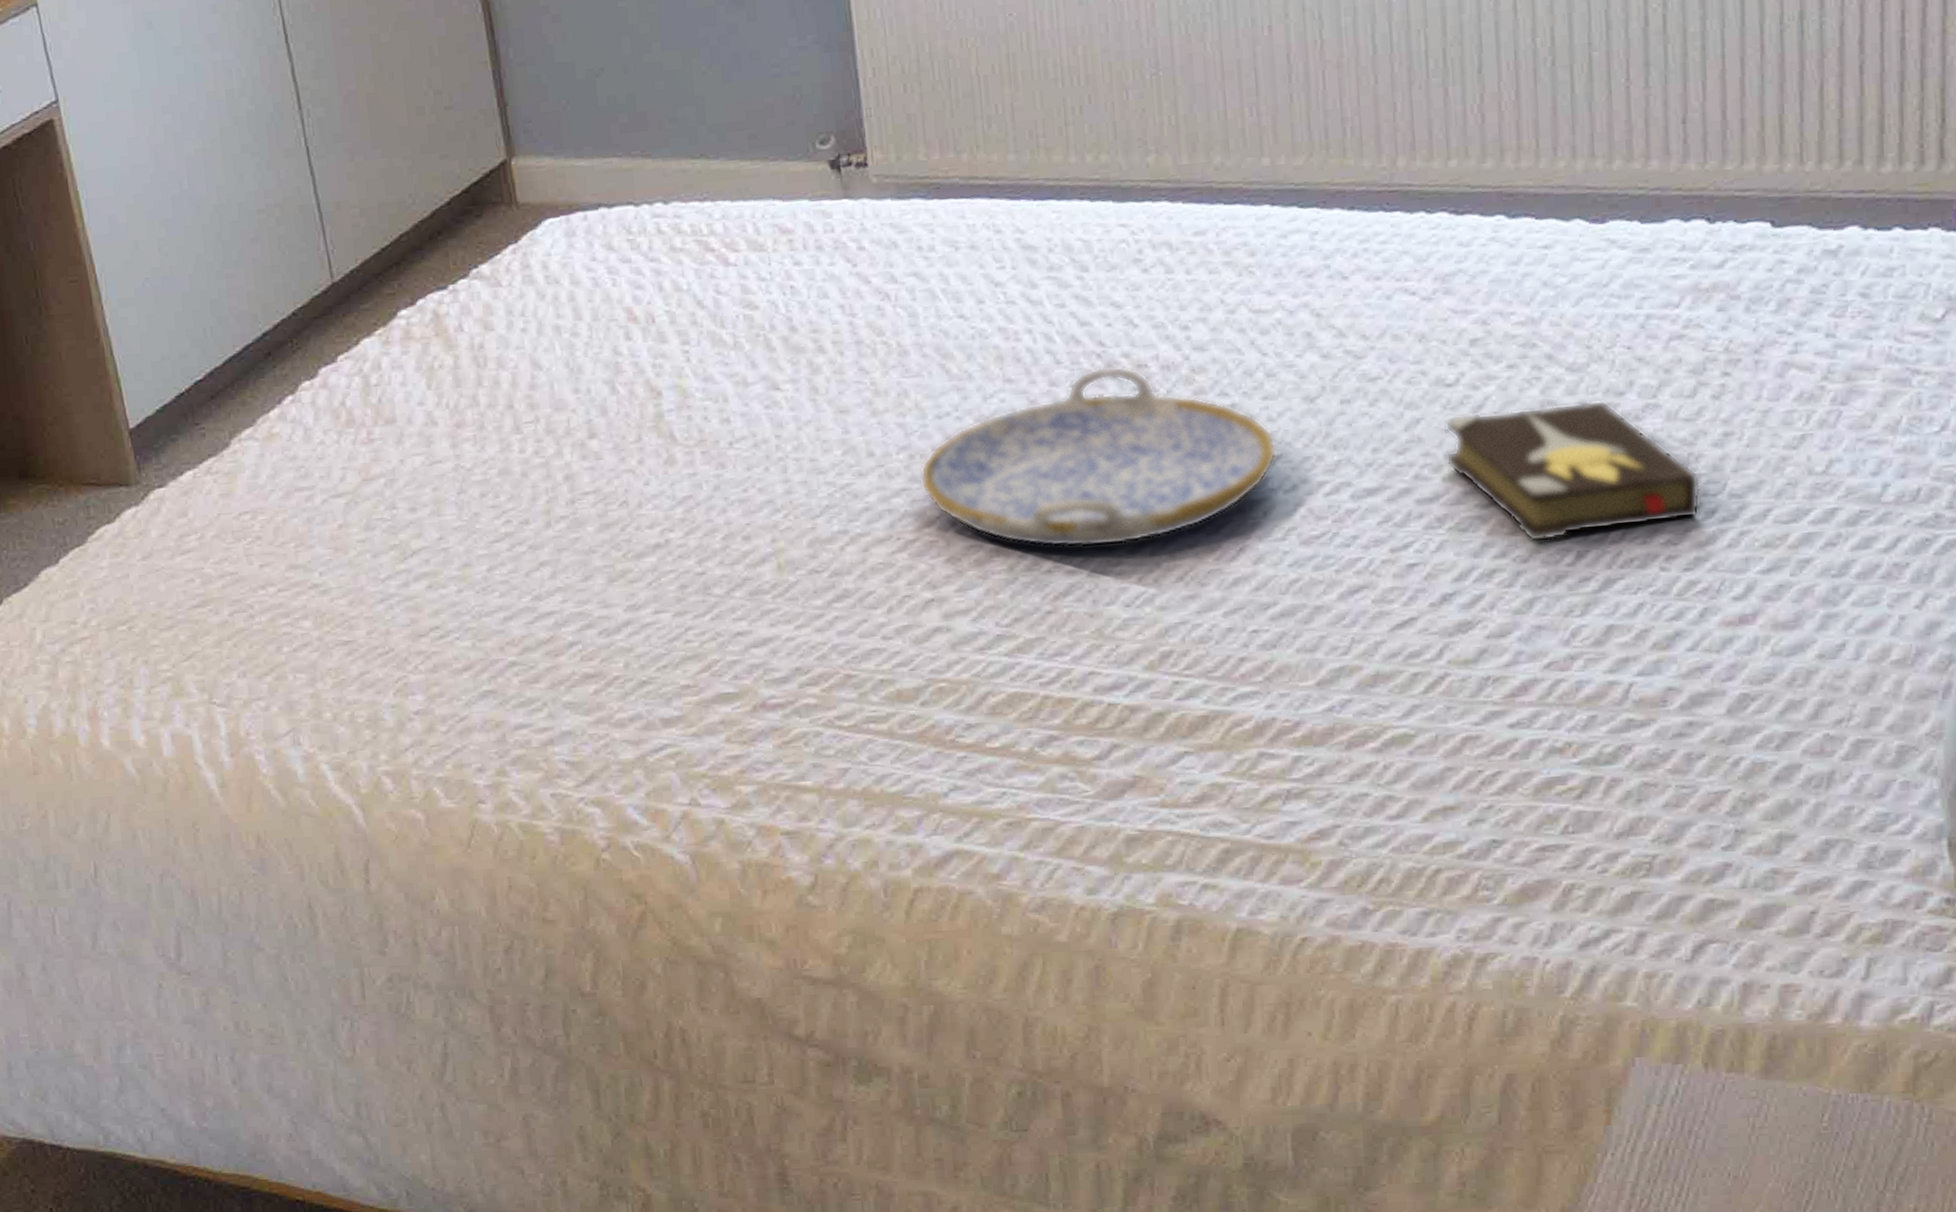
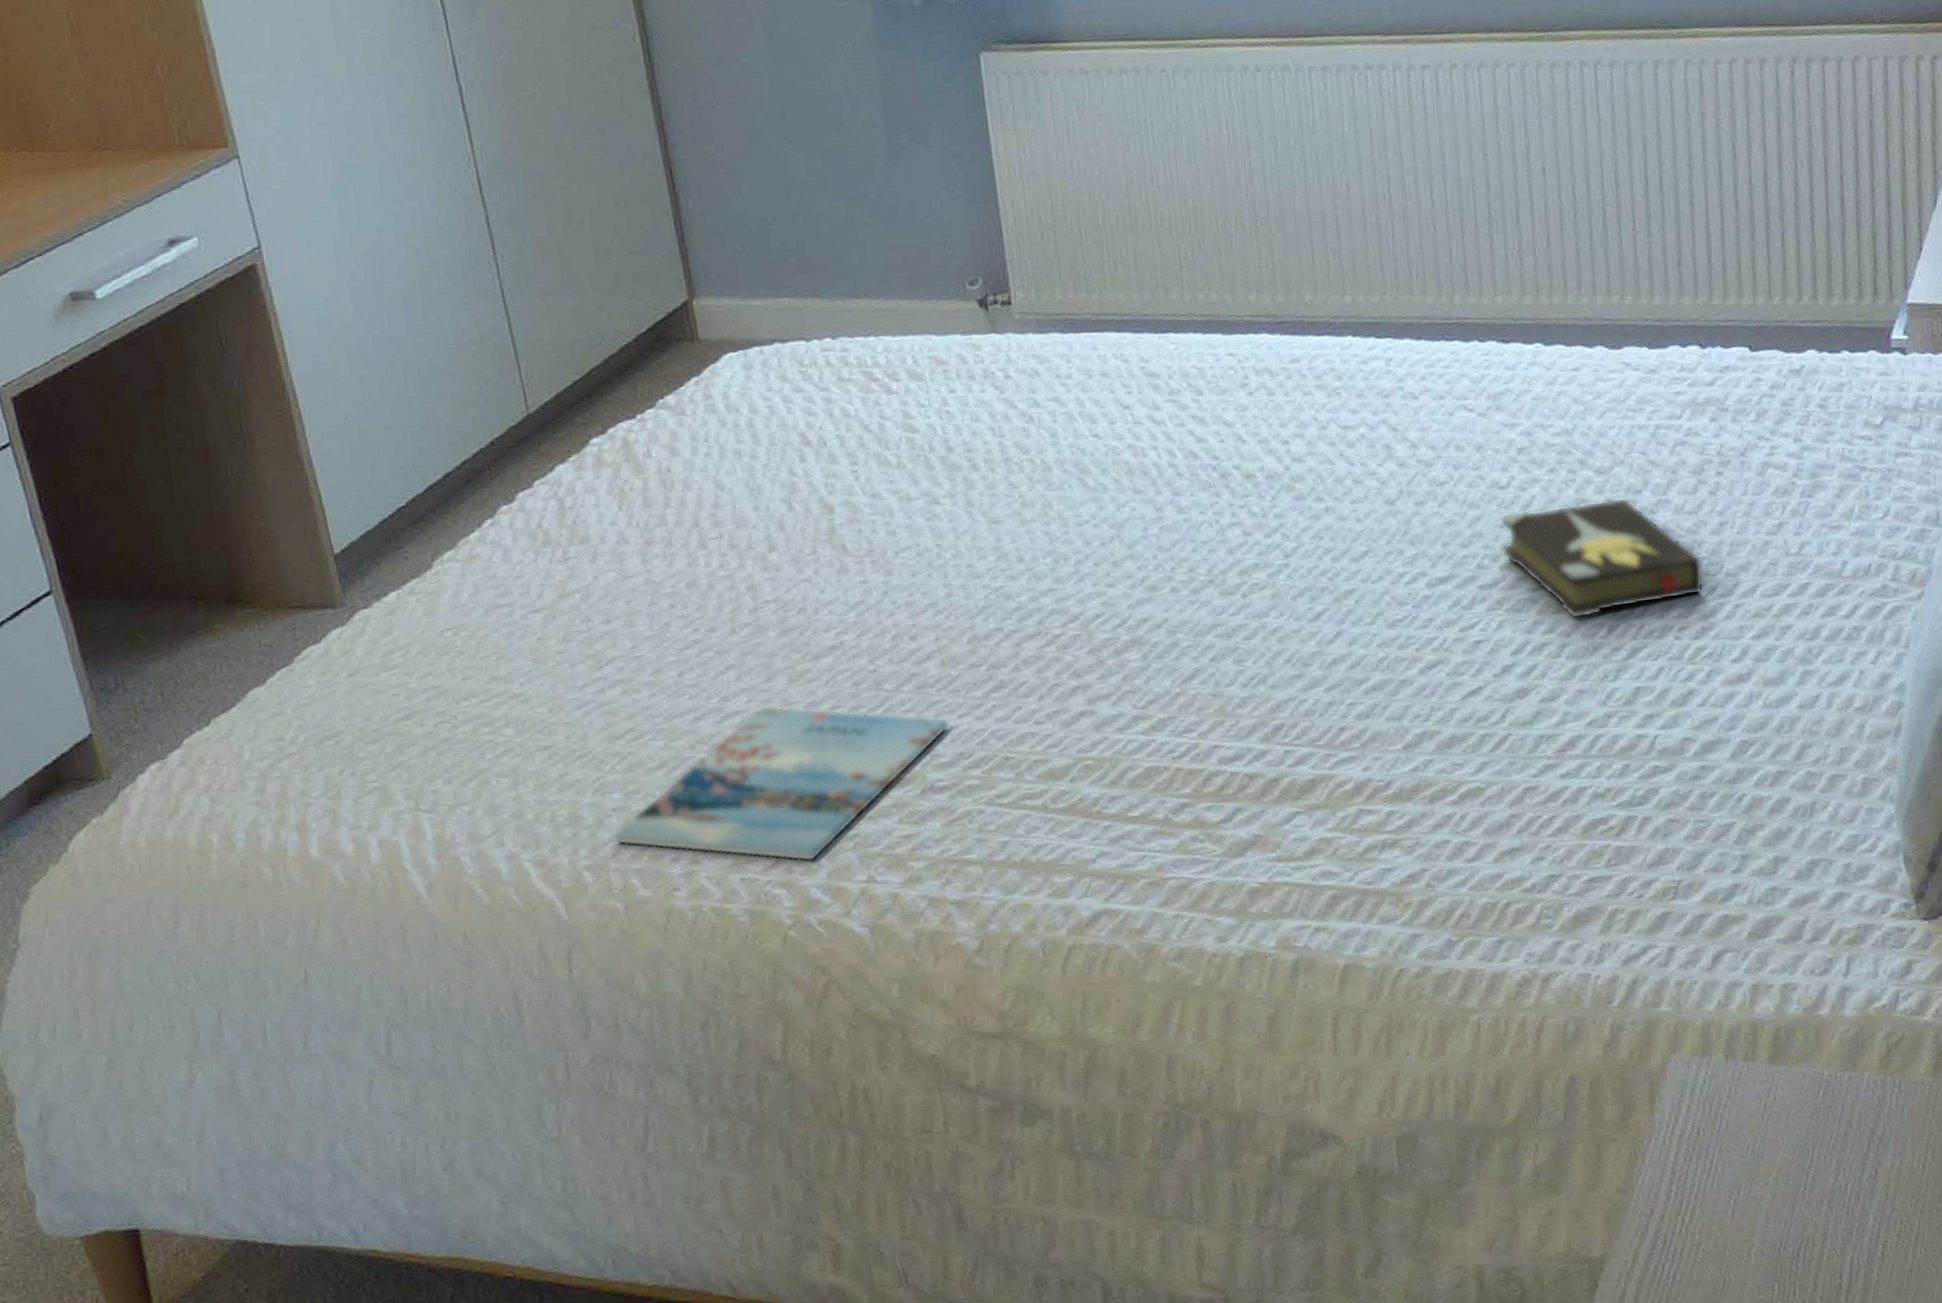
magazine: none [414,607,786,779] -> present [612,705,950,862]
serving tray: present [920,366,1278,548] -> none [1064,477,1366,637]

